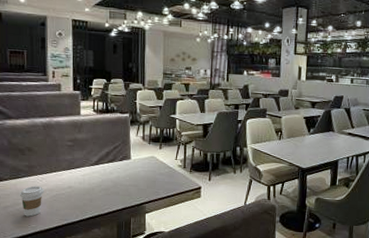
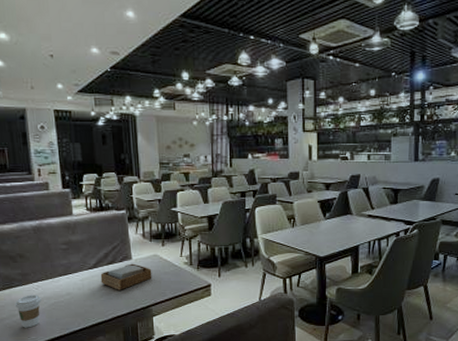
napkin holder: none [100,163,148,187] -> present [100,263,152,290]

